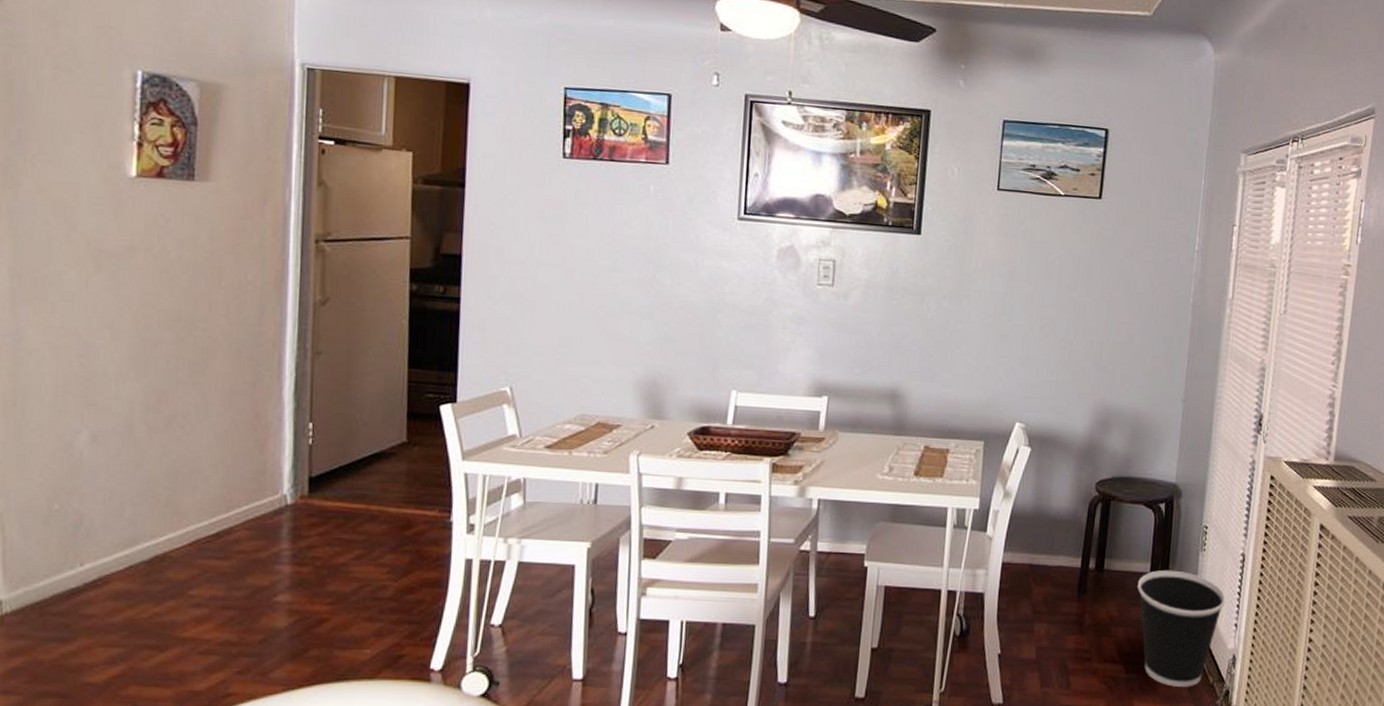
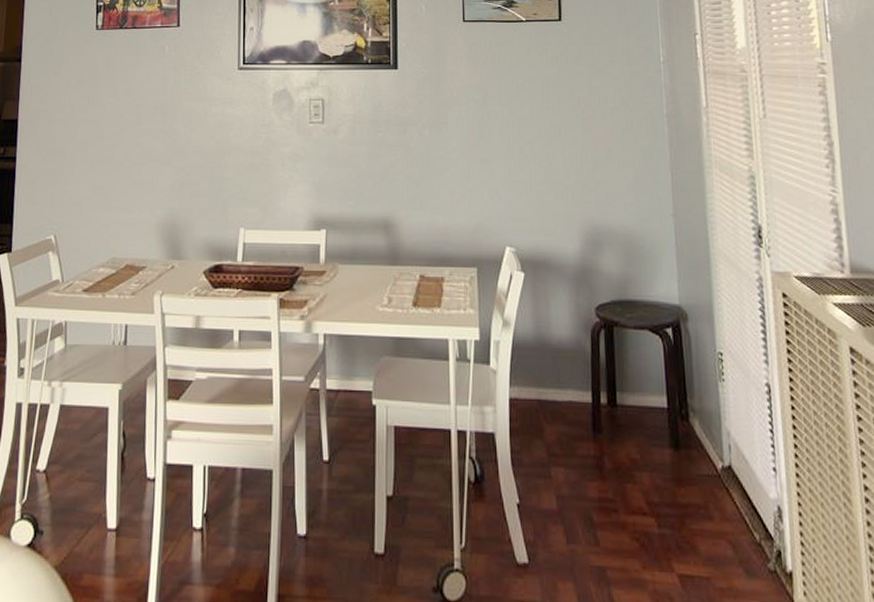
wastebasket: present [1137,570,1226,687] -> none [656,404,758,546]

